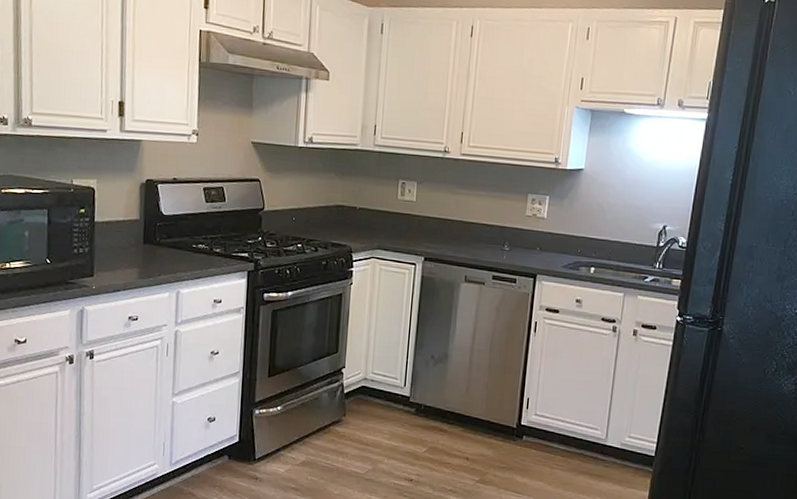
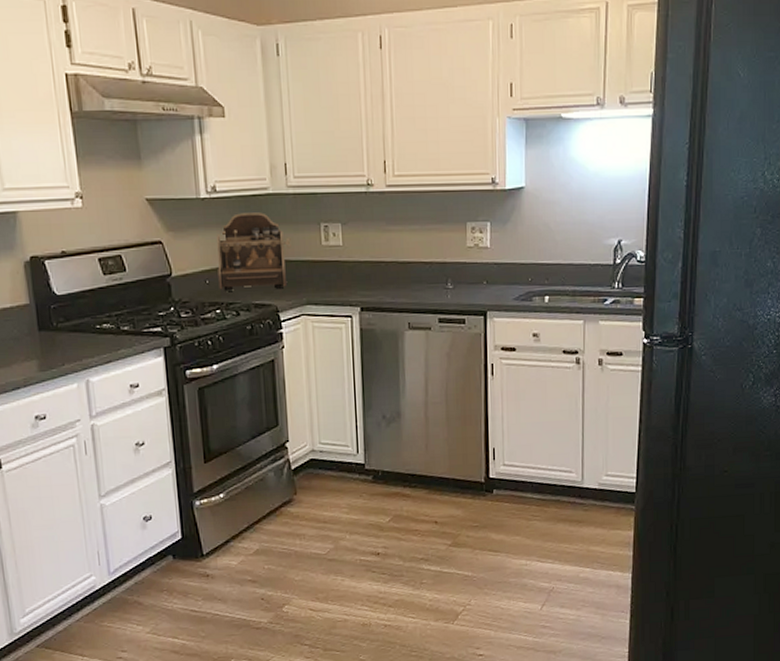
spice rack: none [303,163,371,233] -> present [217,212,291,291]

